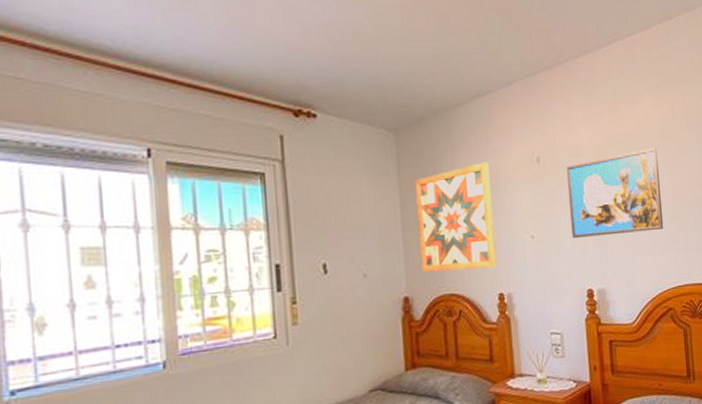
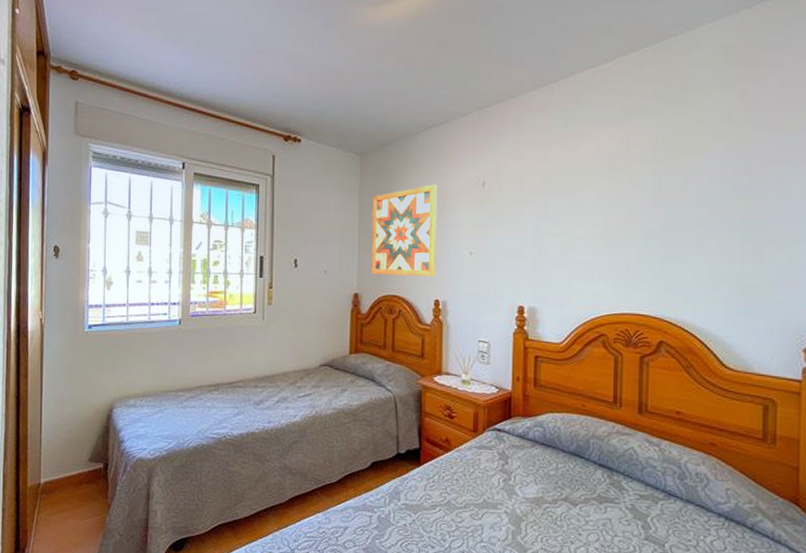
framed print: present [566,147,664,238] -> none [508,177,606,258]

